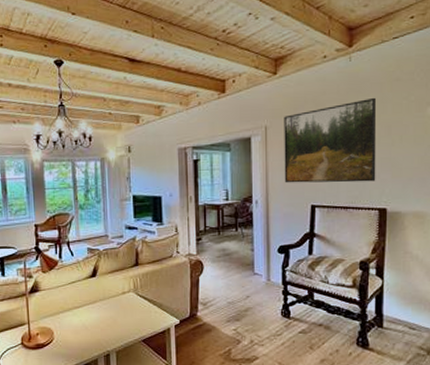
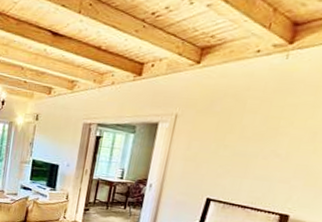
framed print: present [284,97,377,183] -> none [184,100,308,186]

